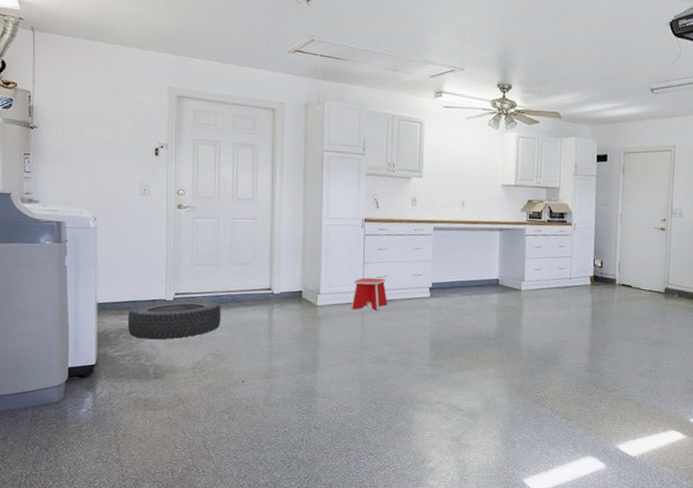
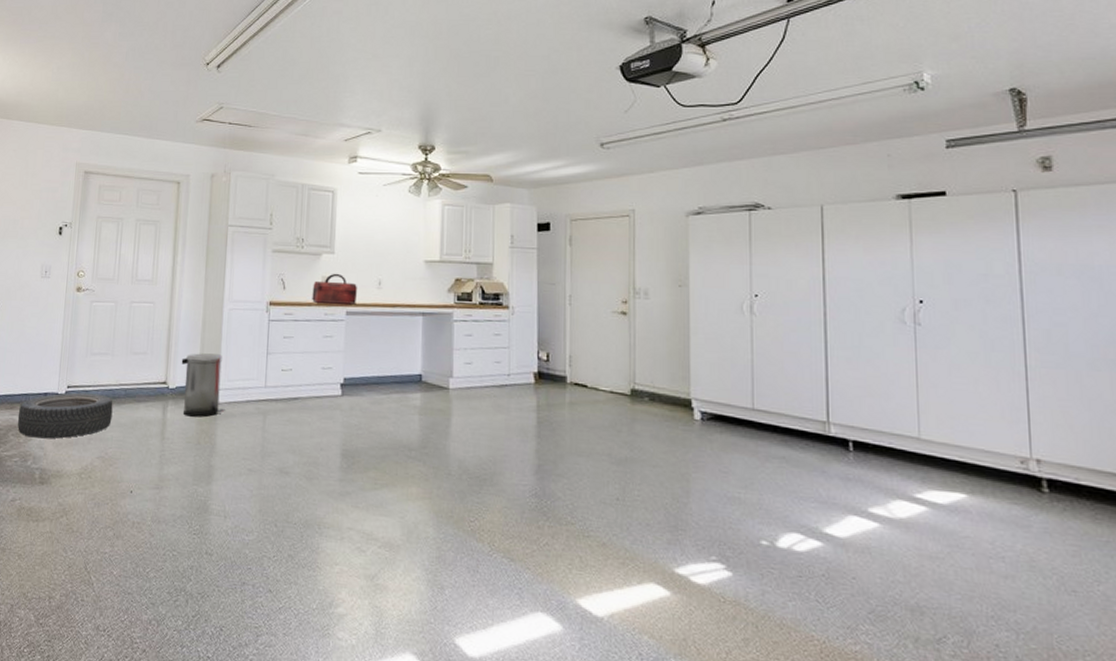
pedal bin: none [284,263,327,318] -> present [181,353,225,417]
step stool: present [351,277,388,311] -> none [251,370,293,411]
toolbox: none [403,194,443,221] -> present [312,273,357,305]

